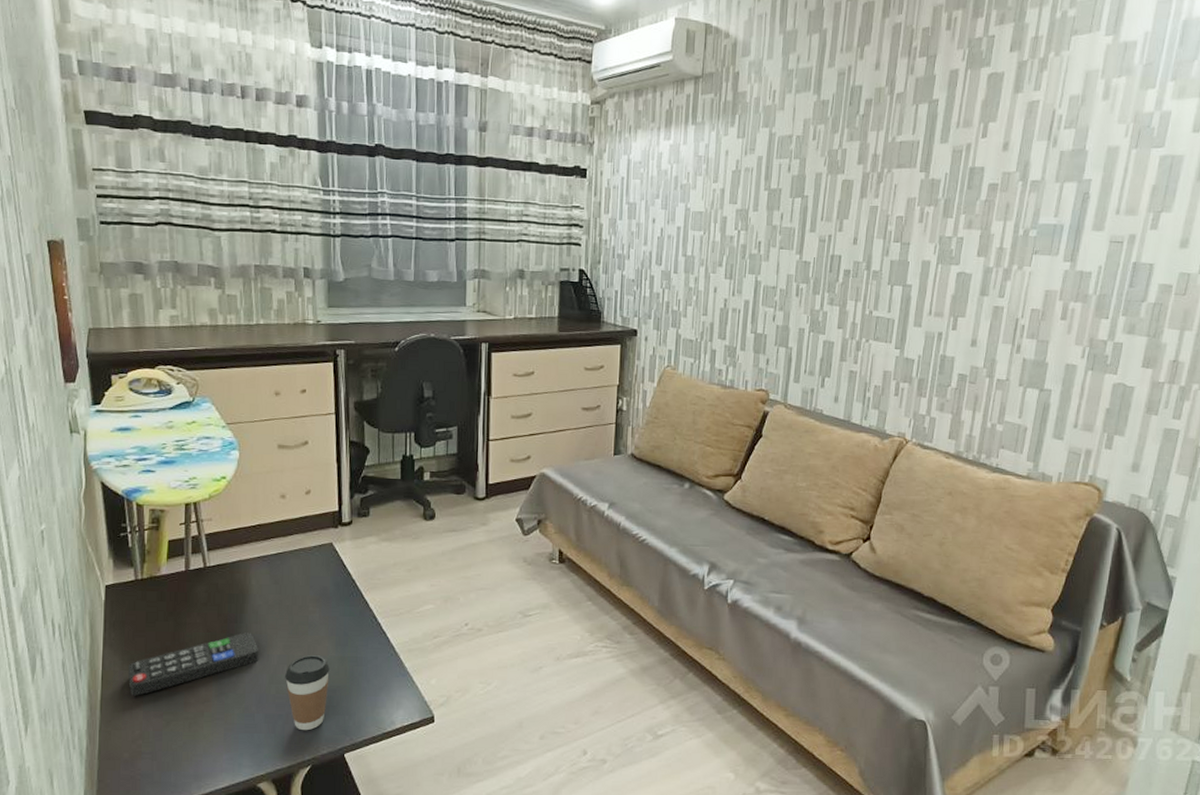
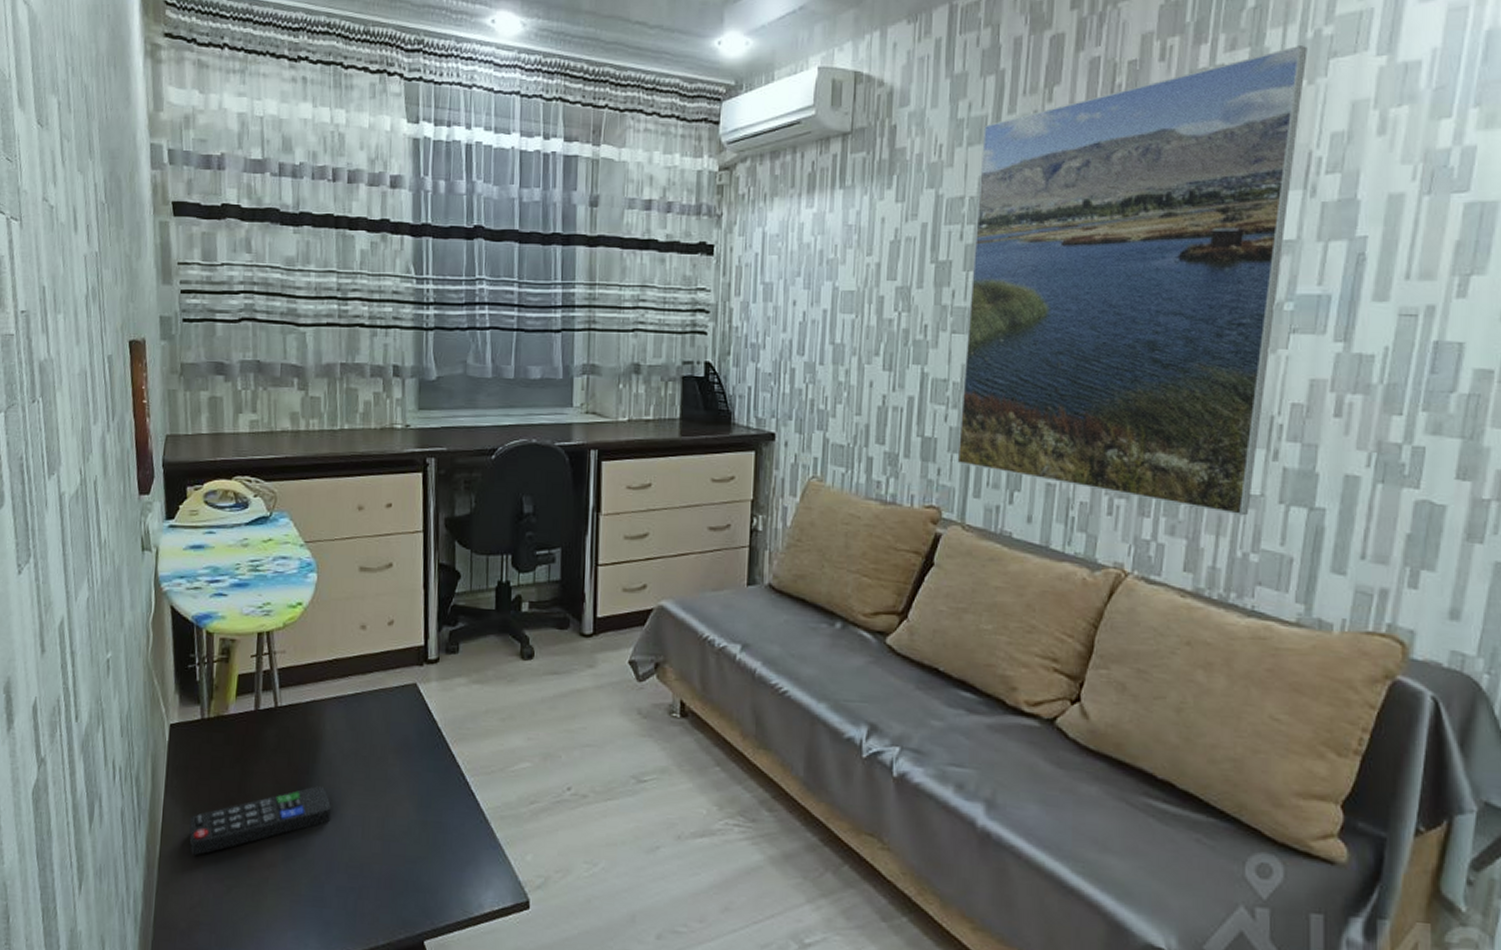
coffee cup: present [285,655,330,731] -> none [359,817,410,909]
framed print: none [782,24,1056,396] -> present [957,46,1307,516]

